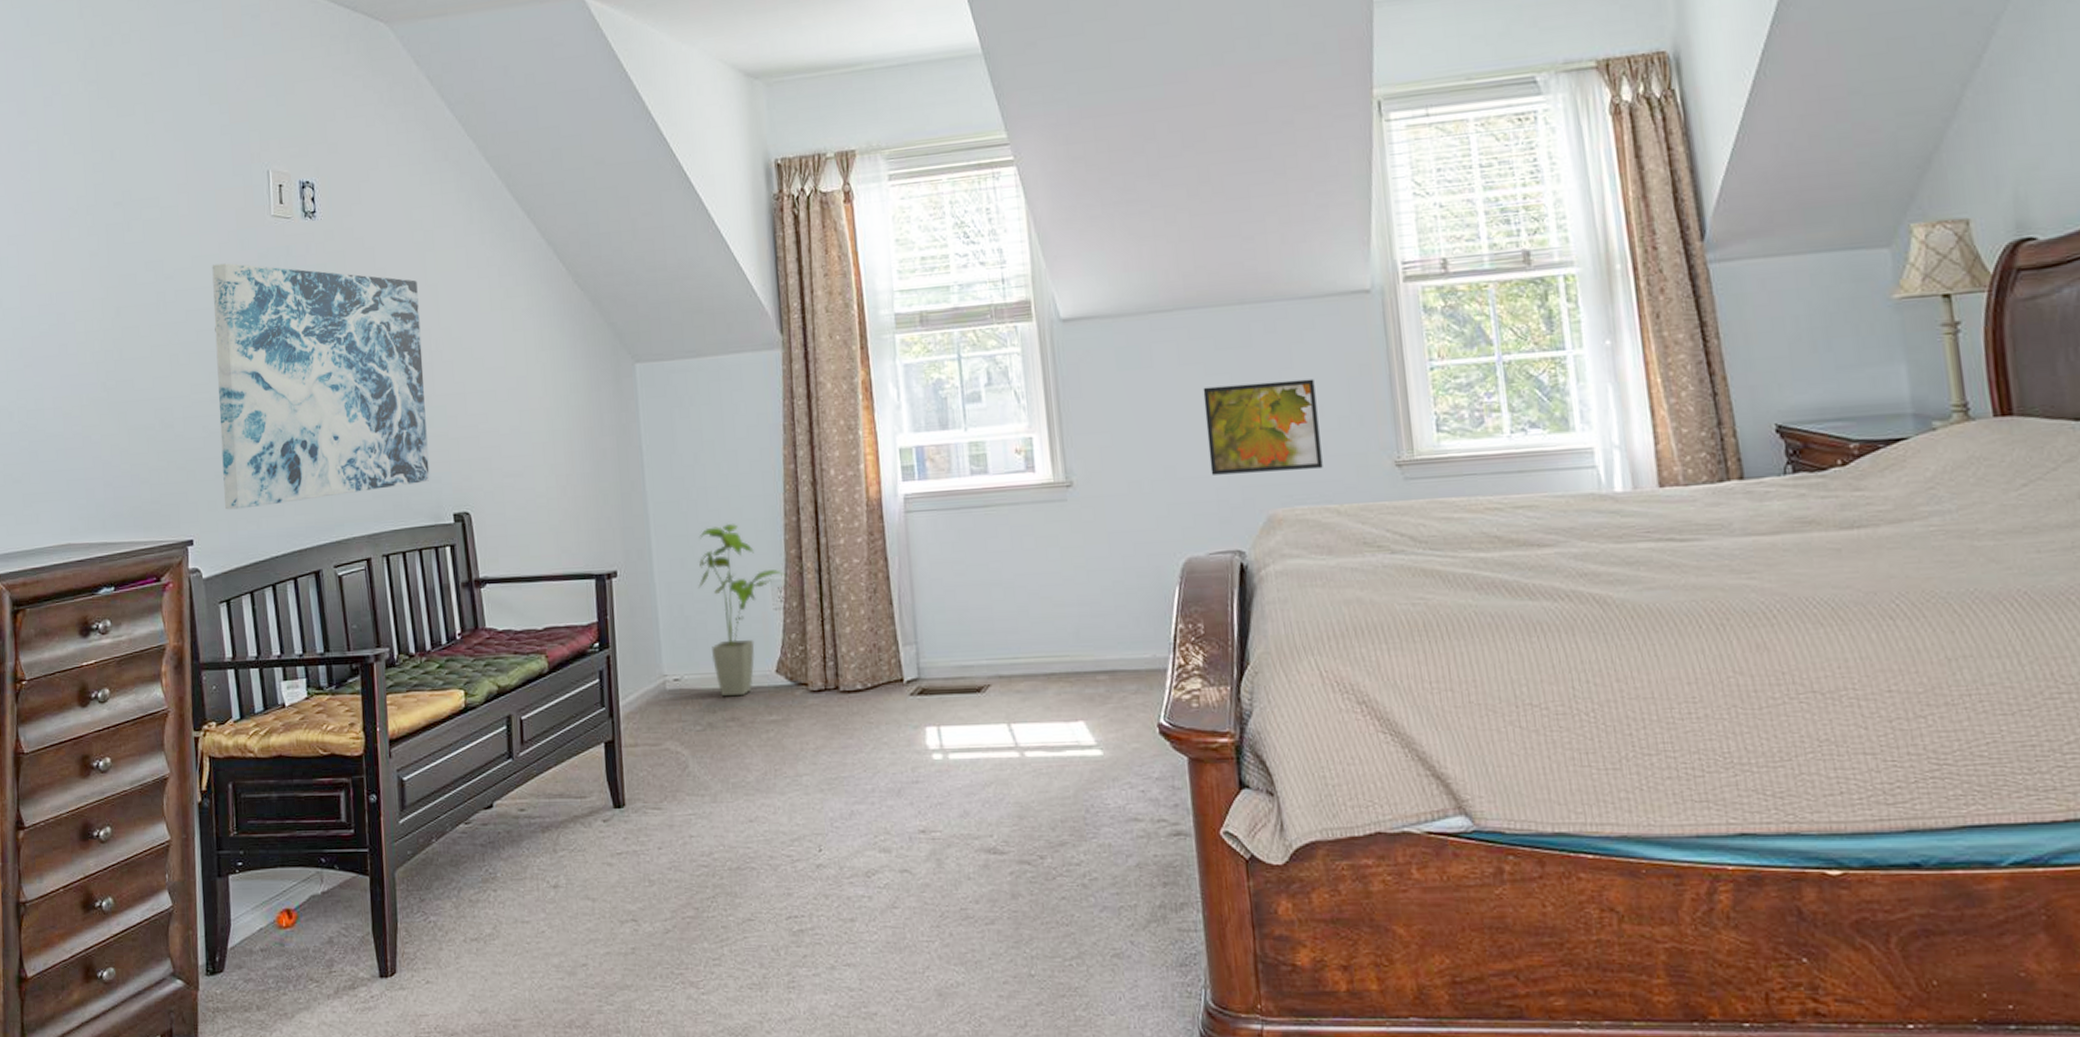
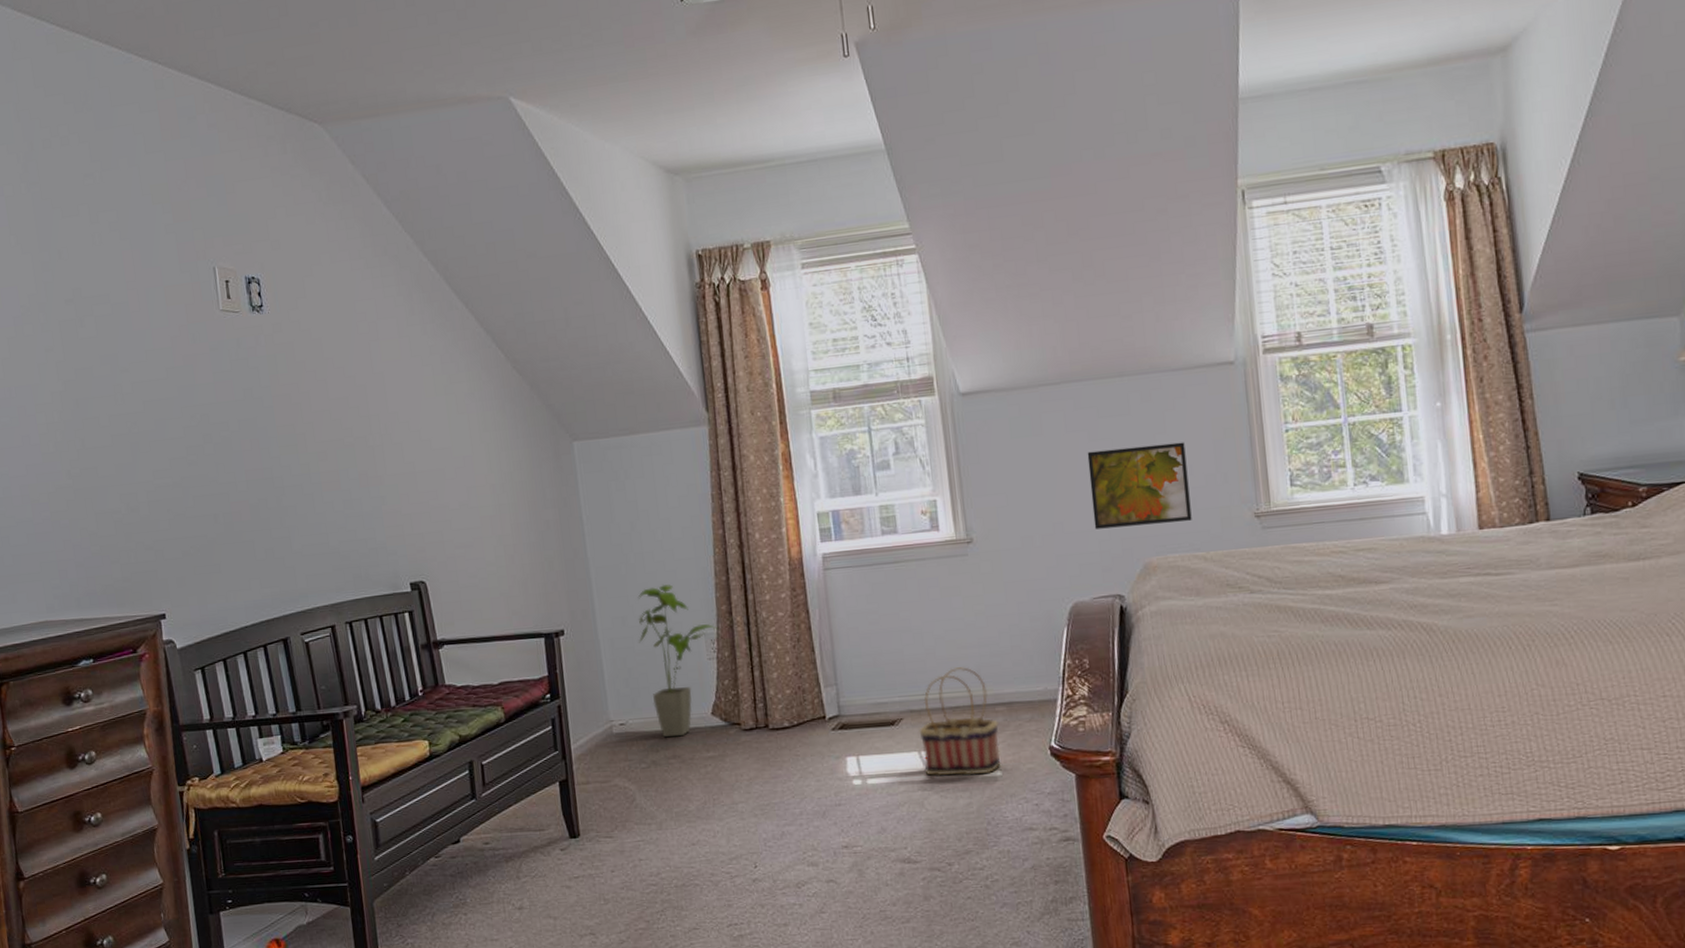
wall art: present [212,263,430,510] -> none [165,355,386,586]
basket: none [1009,628,1102,754] -> present [919,667,1001,776]

